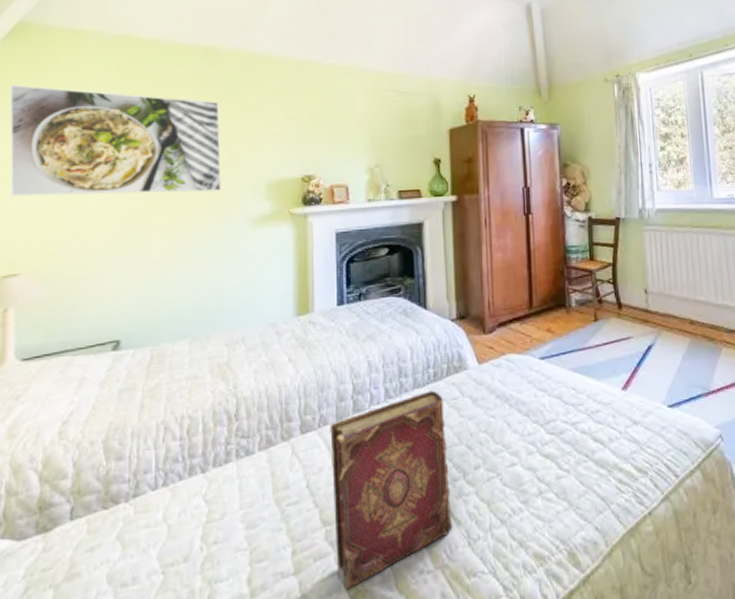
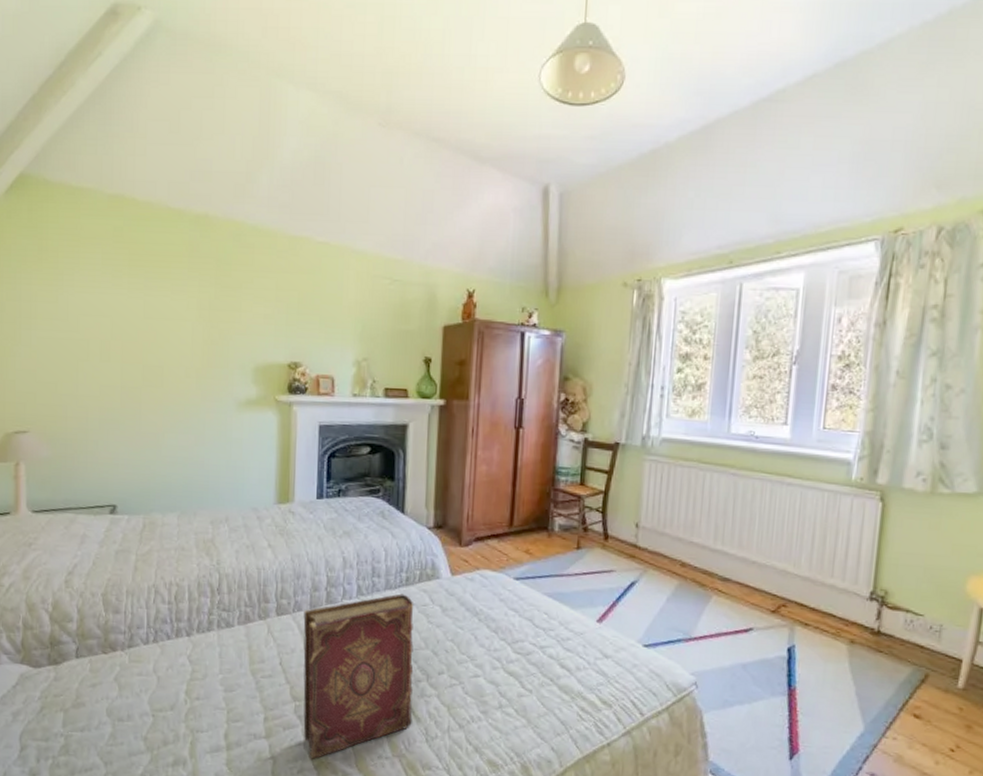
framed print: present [9,84,221,196] -> none [14,241,211,370]

